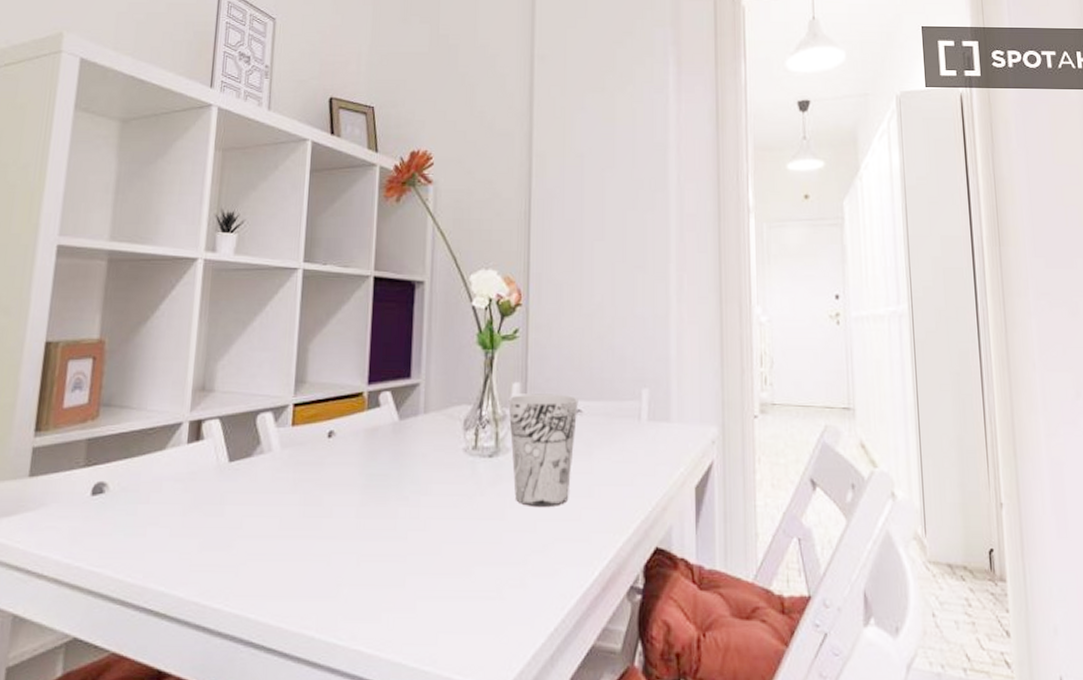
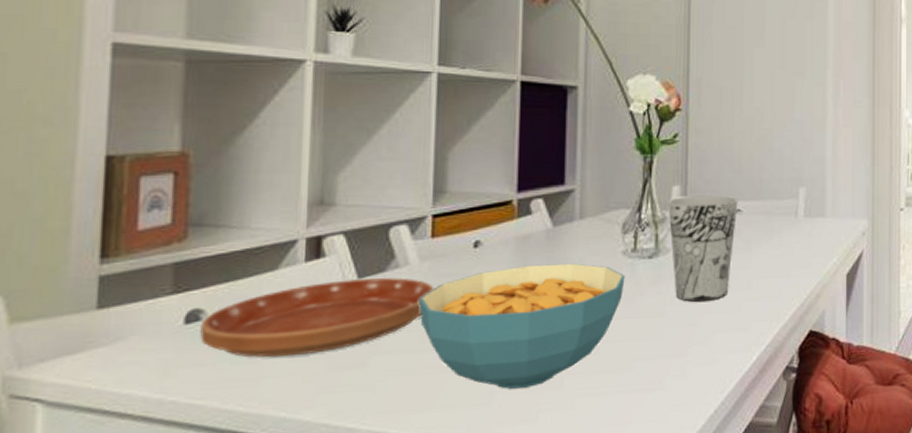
saucer: none [102,463,293,533] -> present [200,278,434,358]
cereal bowl: none [278,457,466,584] -> present [419,263,625,389]

